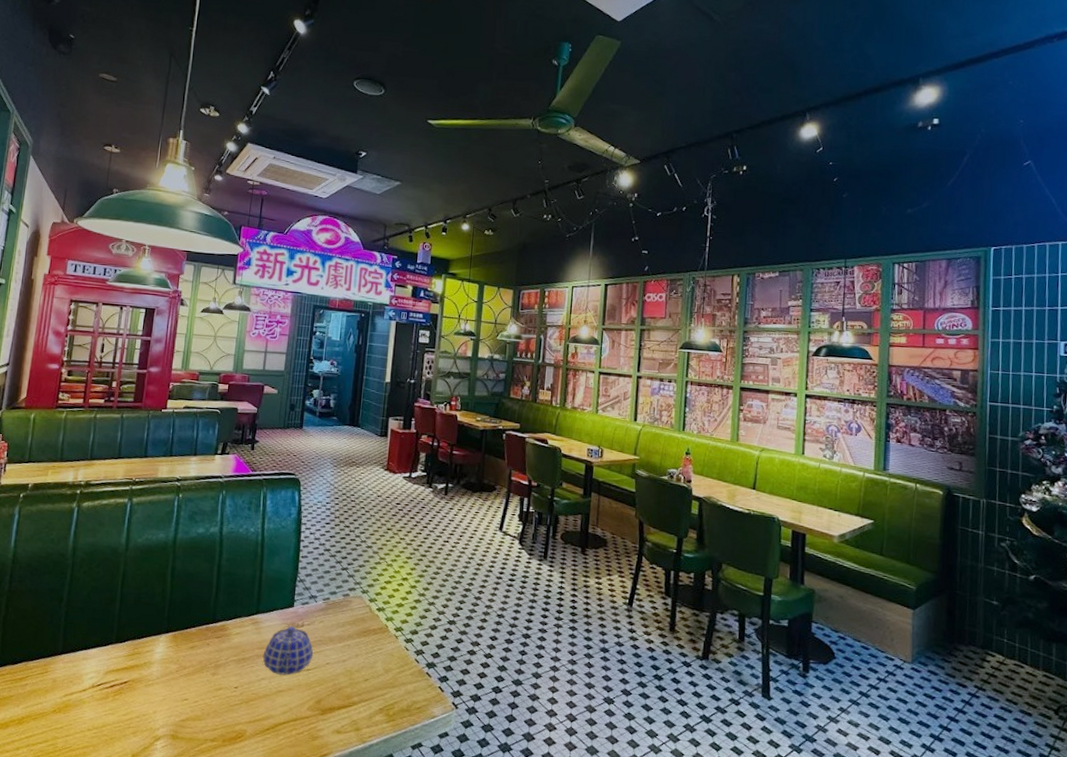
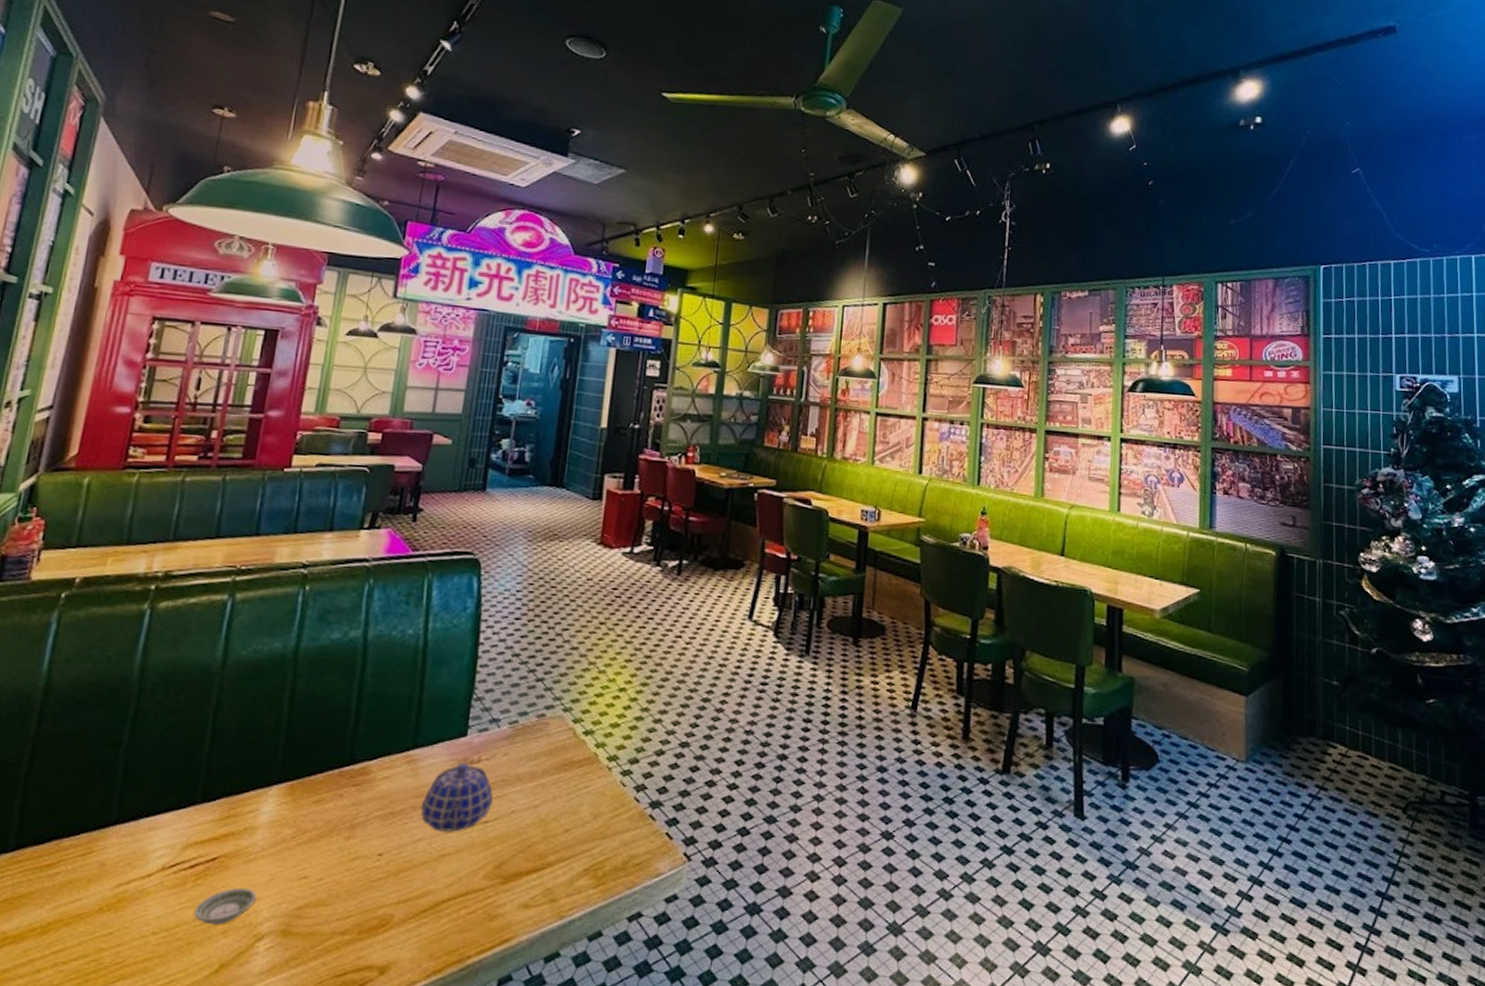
saucer: none [114,703,154,728] -> present [194,888,256,925]

